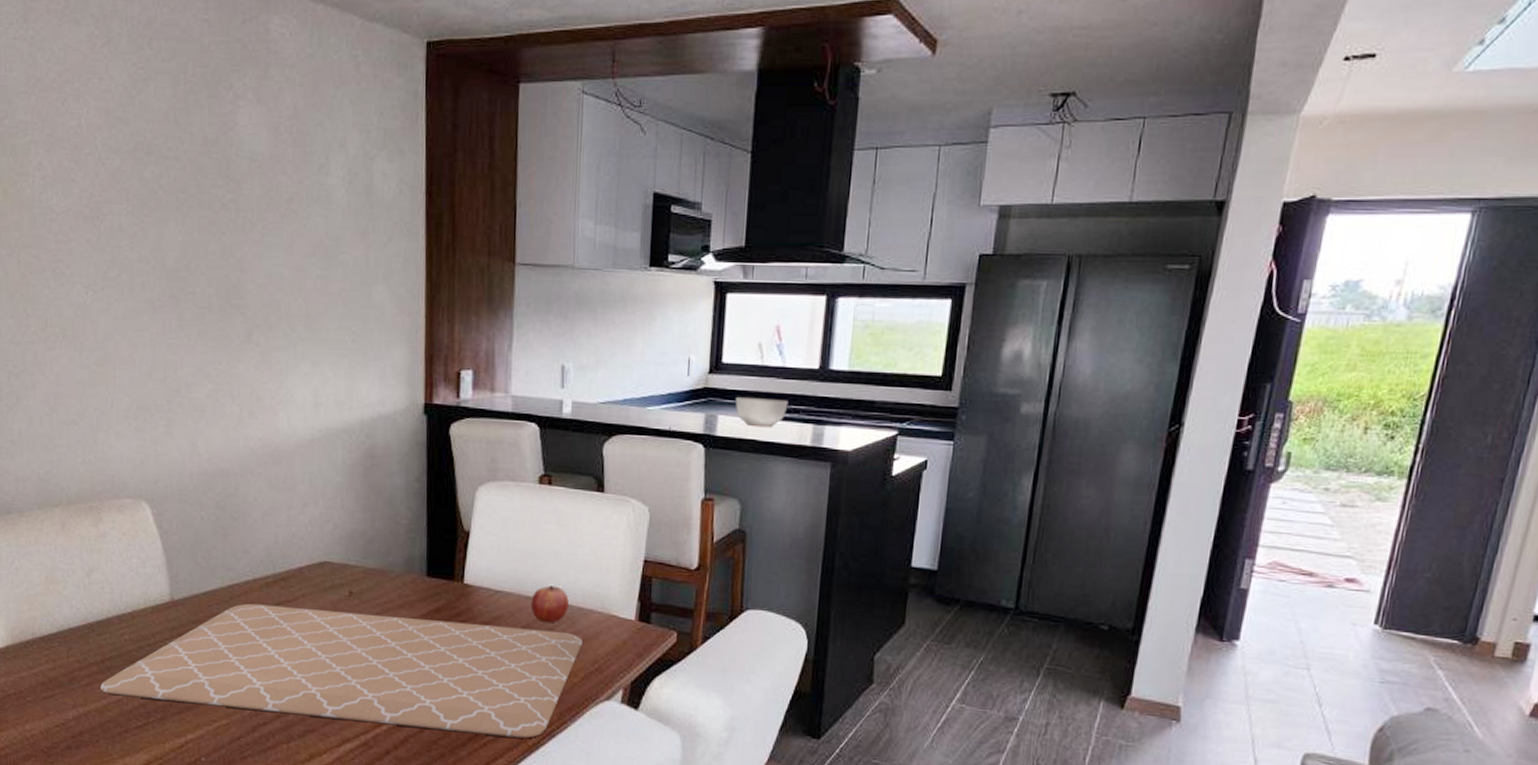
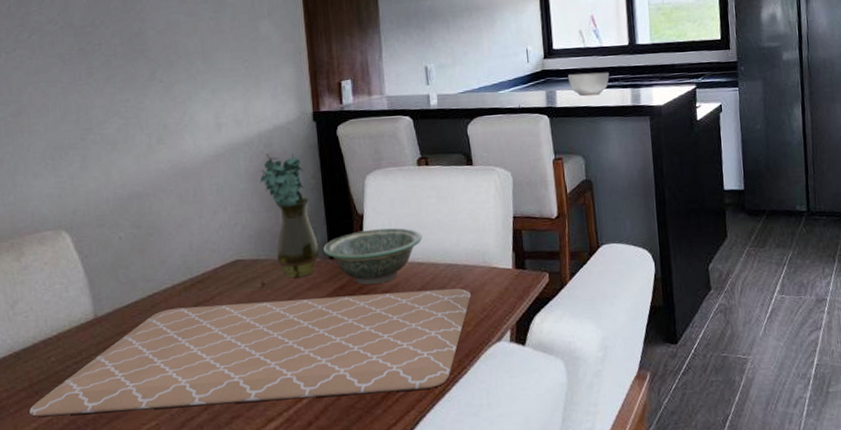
vase: none [357,445,415,591] -> present [260,153,319,278]
bowl: none [421,549,535,613] -> present [323,227,423,285]
fruit: present [530,585,569,624] -> none [422,250,455,283]

